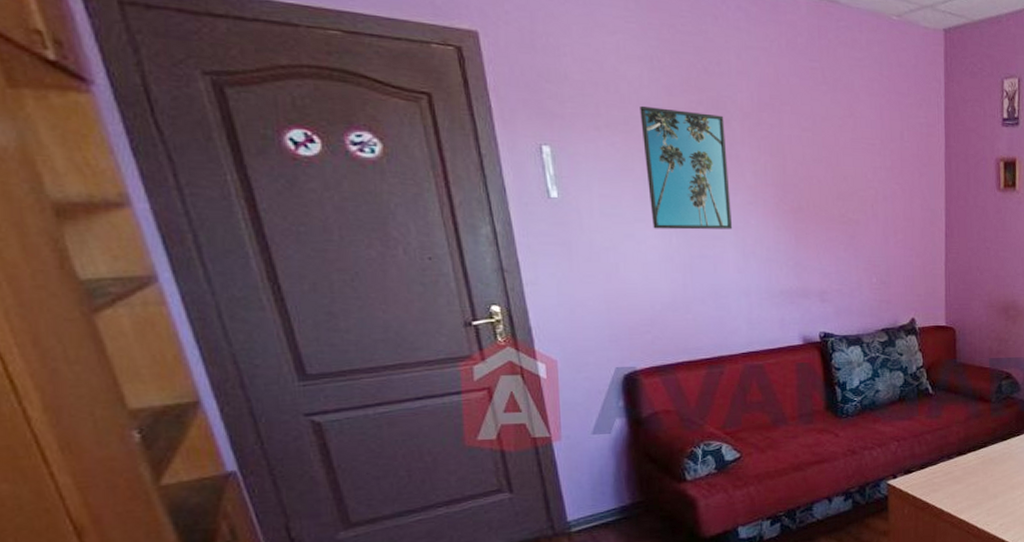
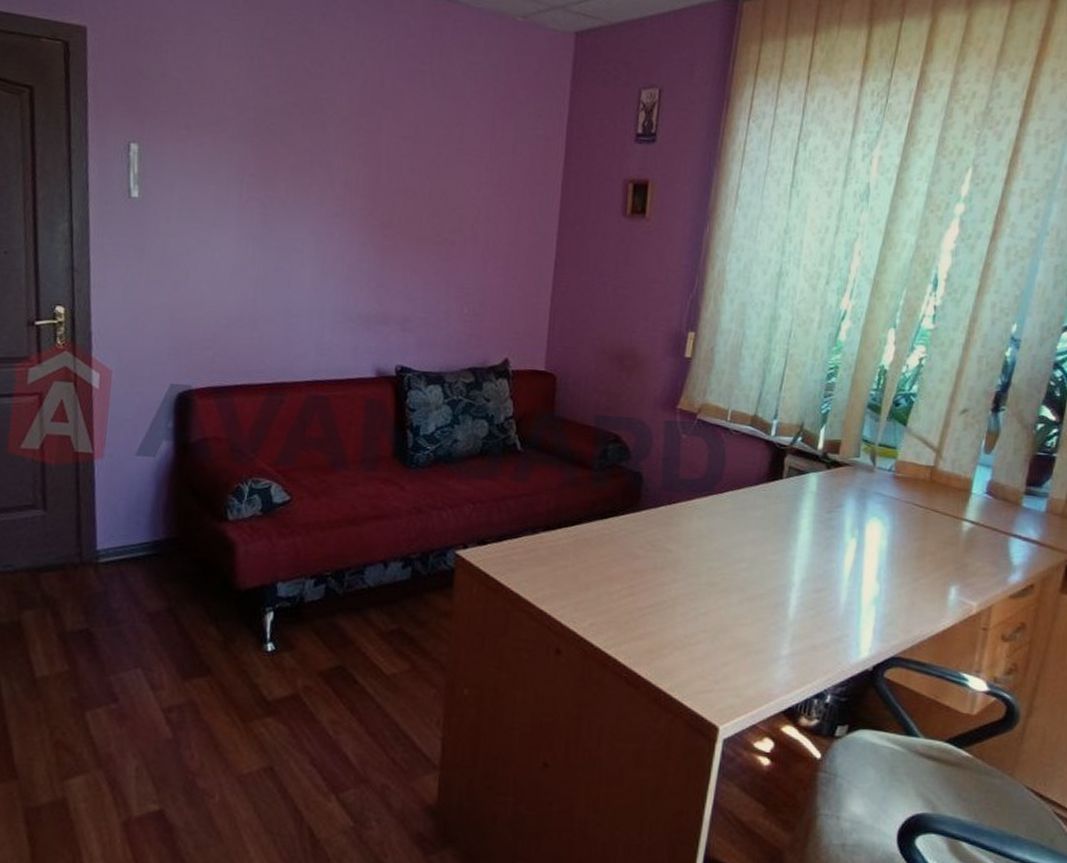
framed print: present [640,105,733,230] -> none [230,105,320,242]

